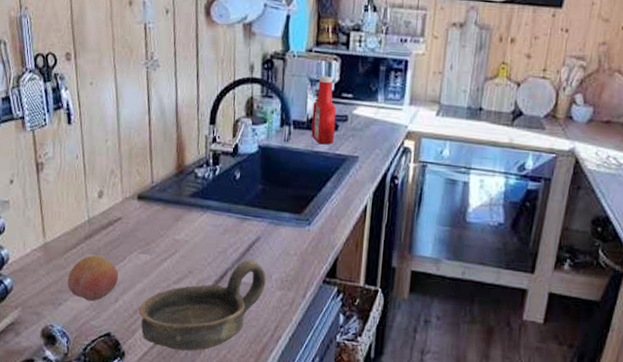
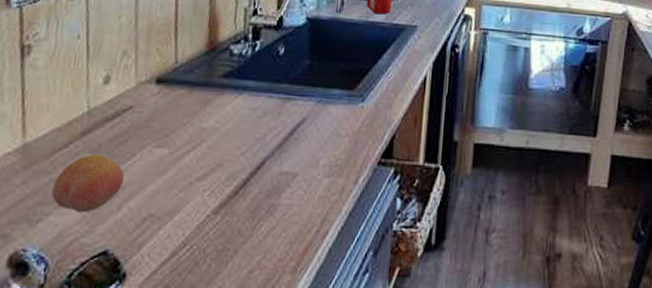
oil lamp: present [139,259,266,351] -> none [148,145,312,263]

